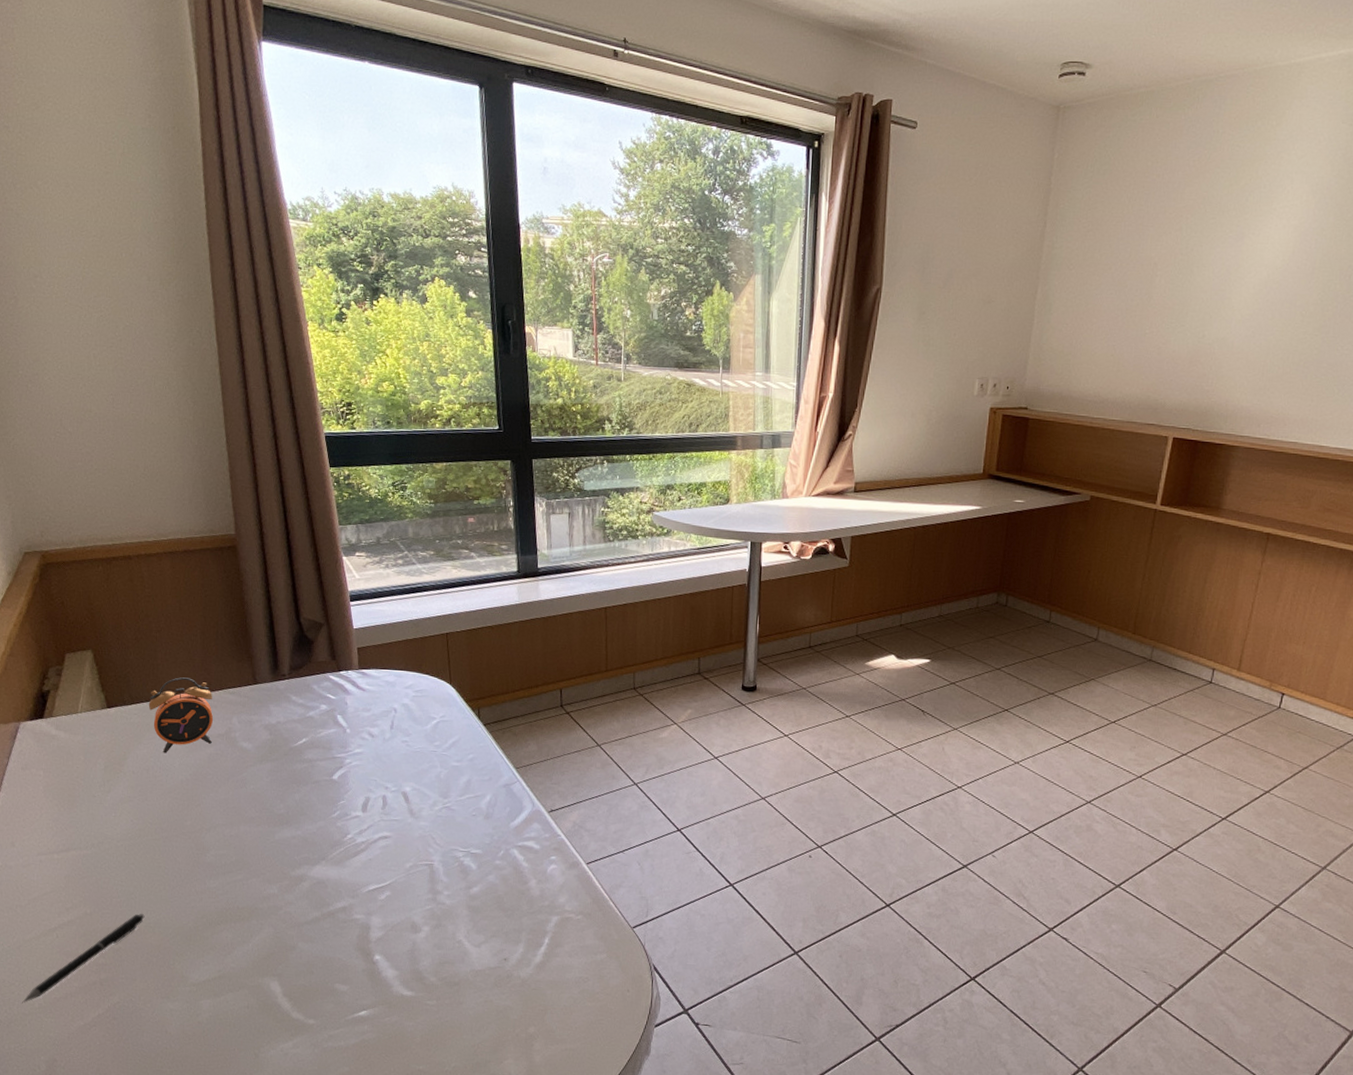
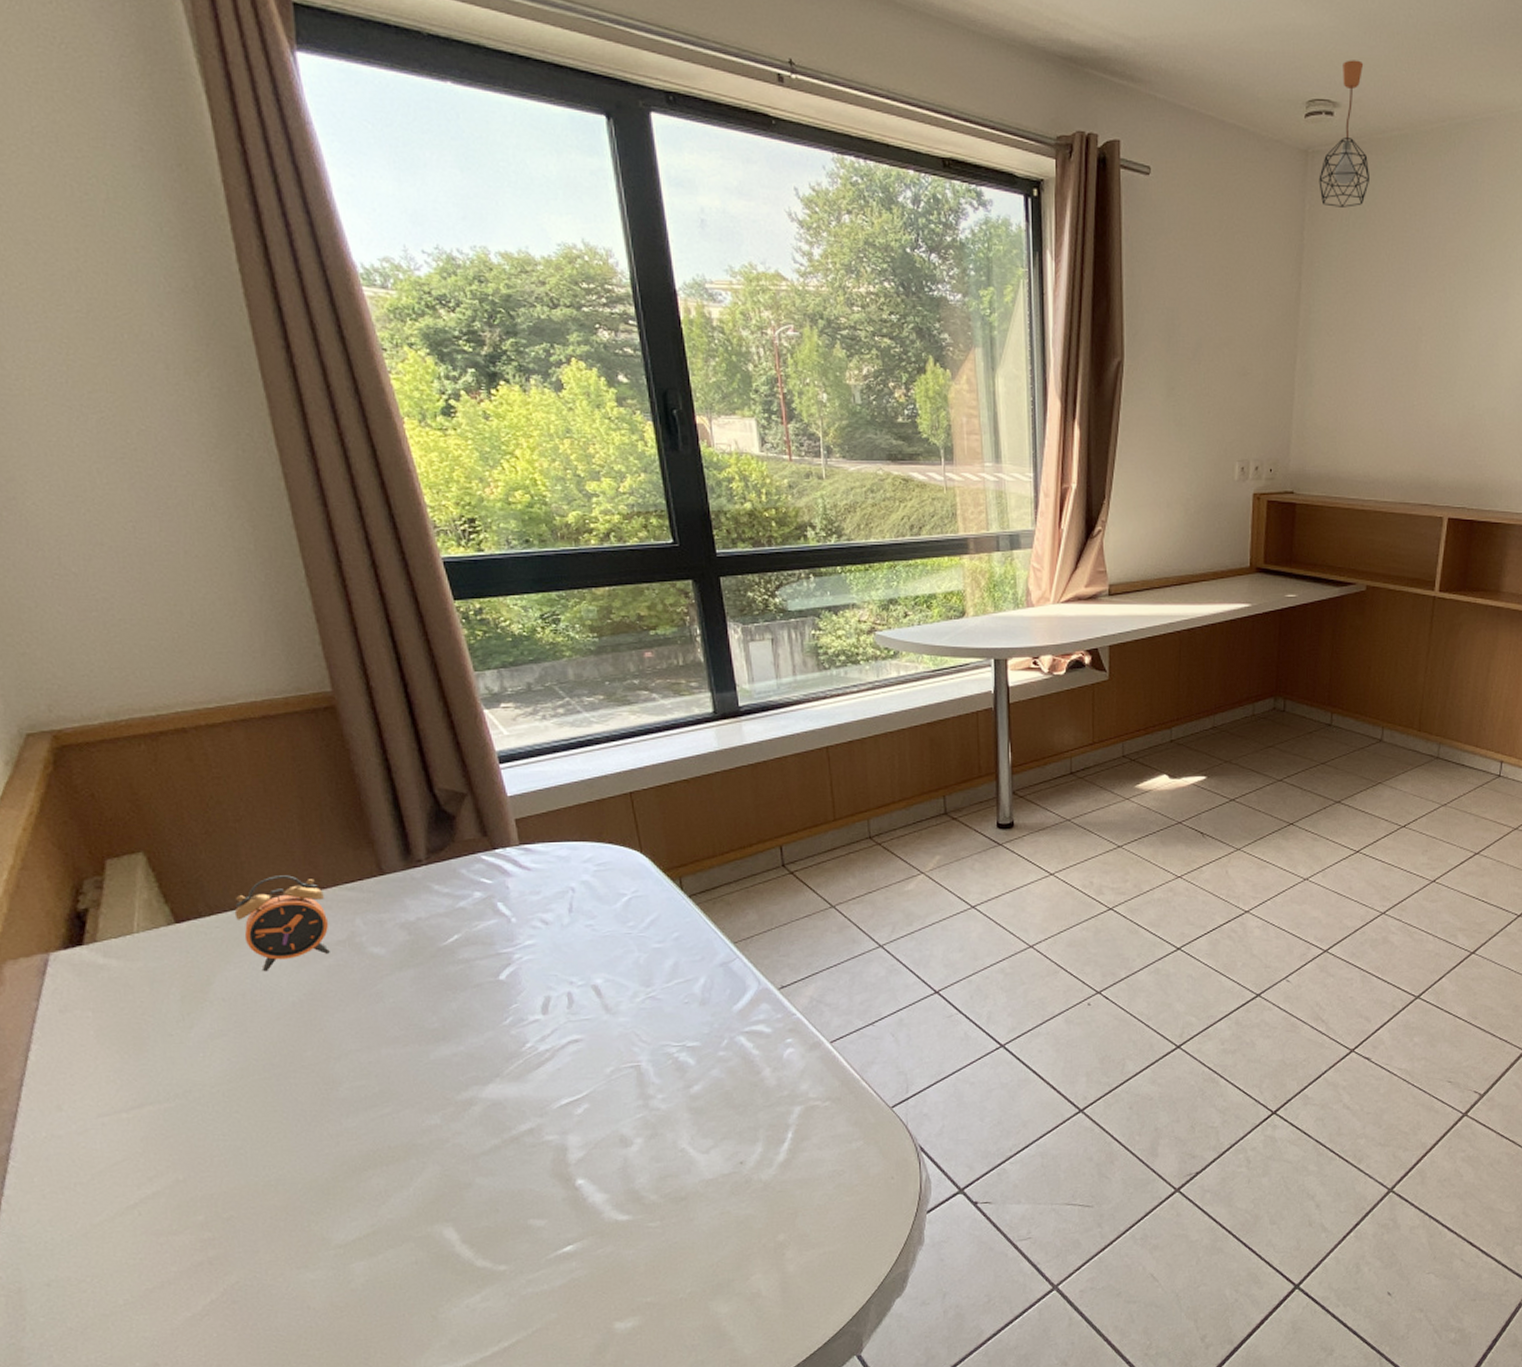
pen: present [22,914,145,1004] -> none [99,1171,262,1303]
pendant light: none [1068,27,1116,156] -> present [1319,60,1369,208]

